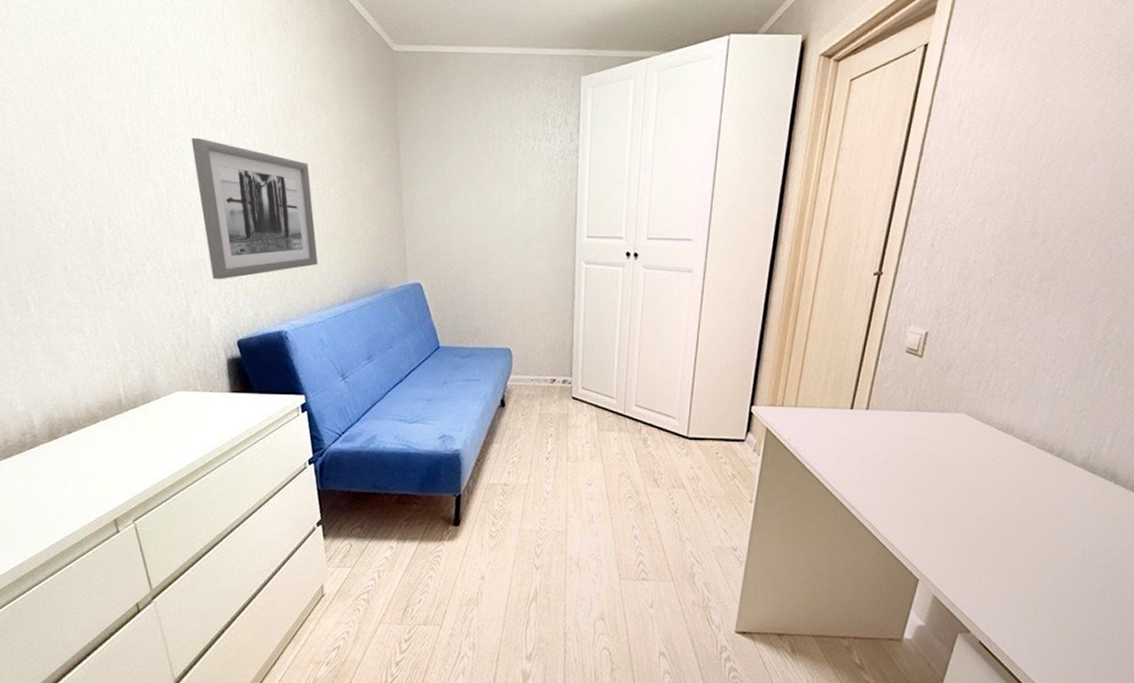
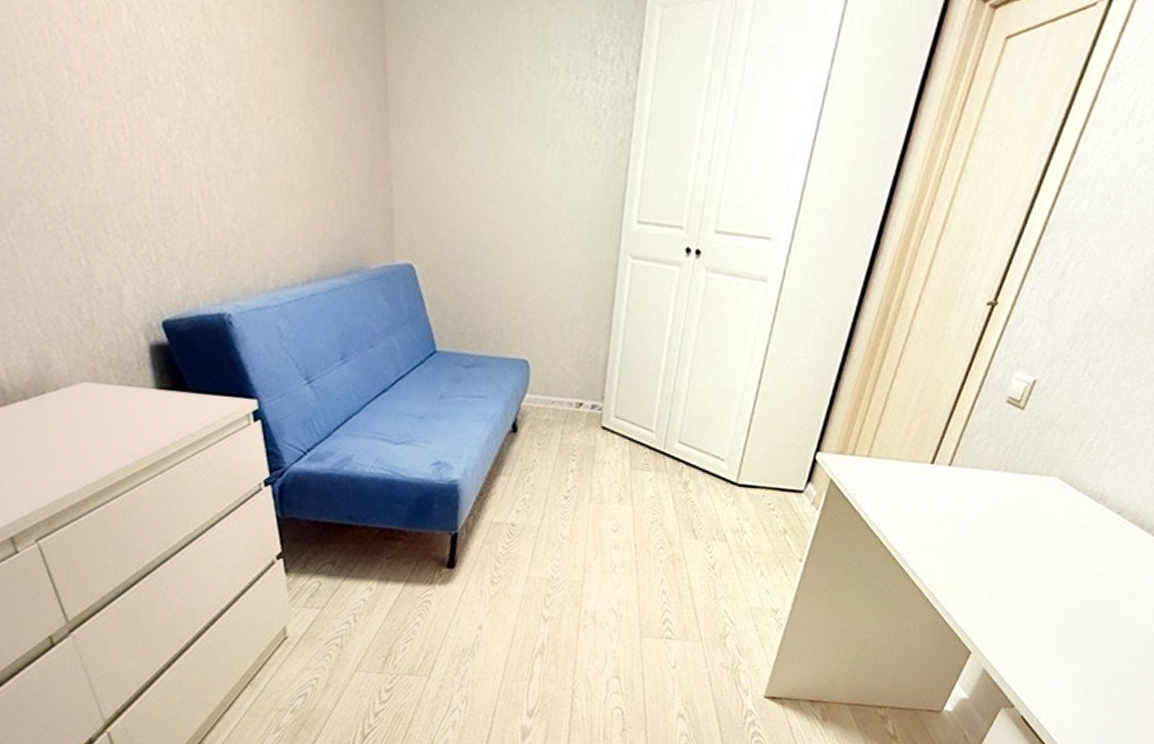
wall art: present [191,137,318,280] -> none [76,17,272,236]

